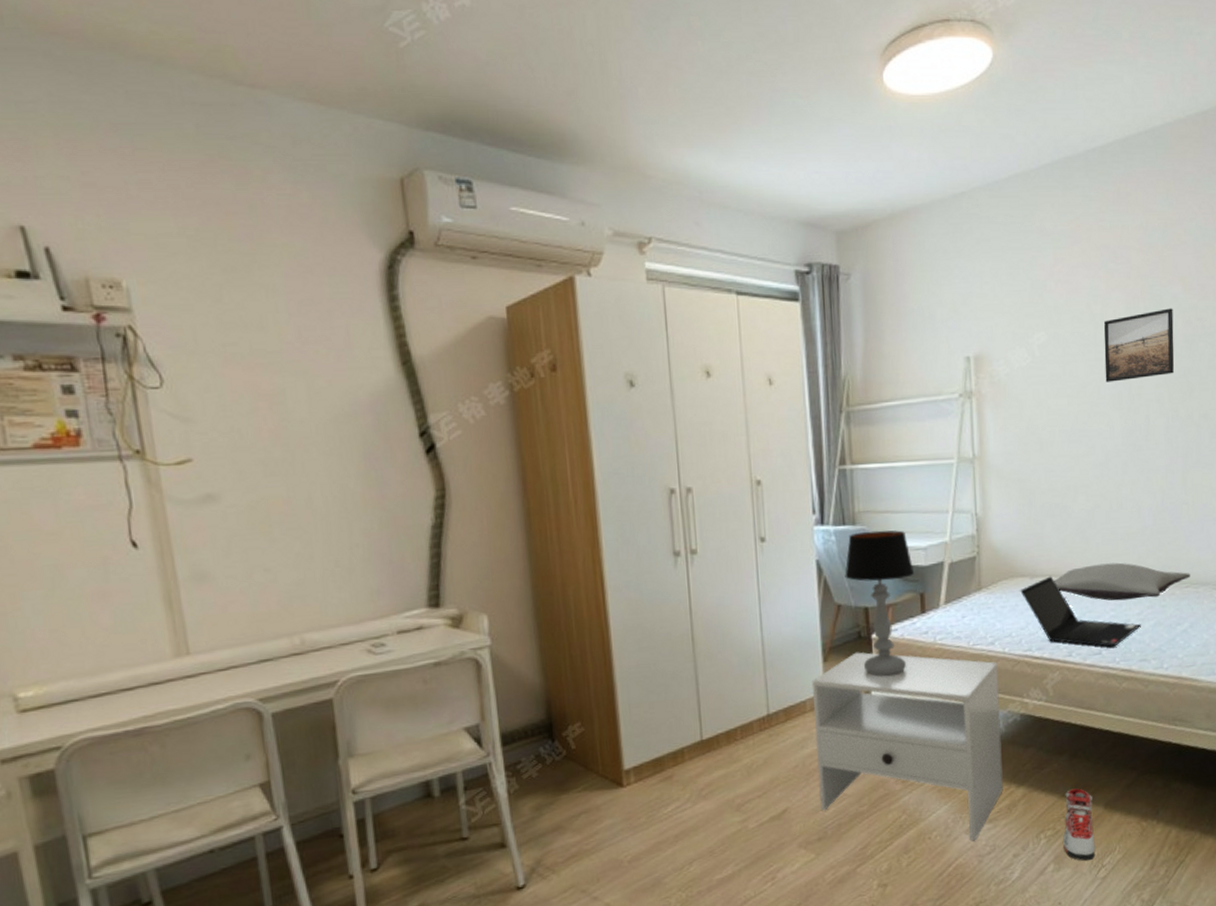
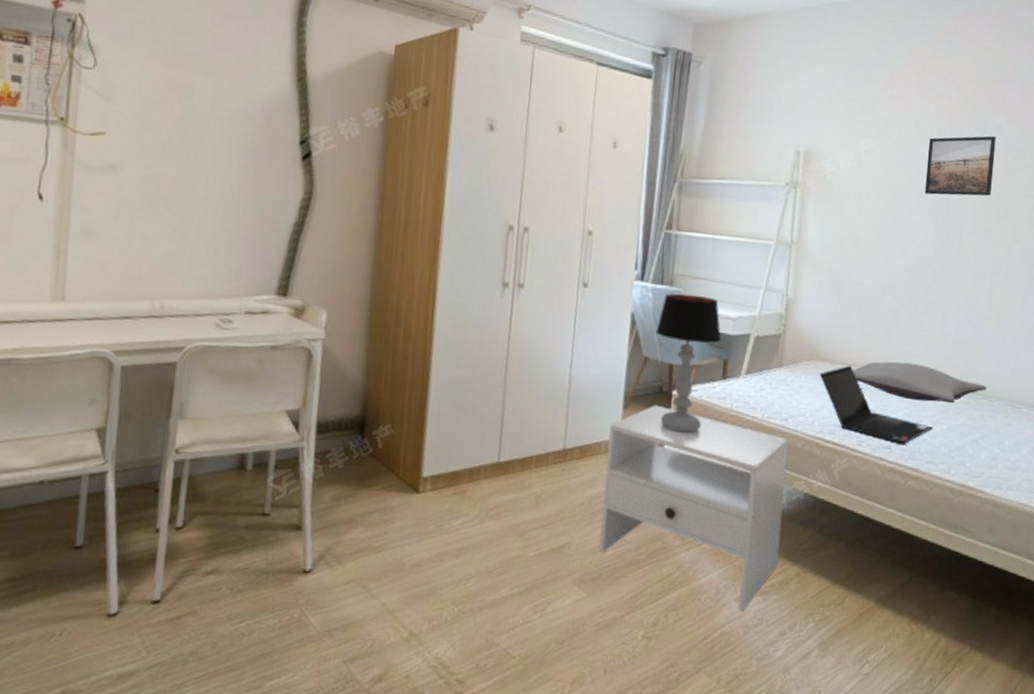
sneaker: present [1063,788,1096,861] -> none [830,577,865,654]

